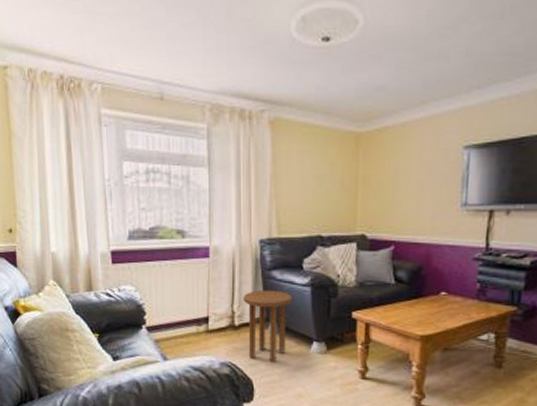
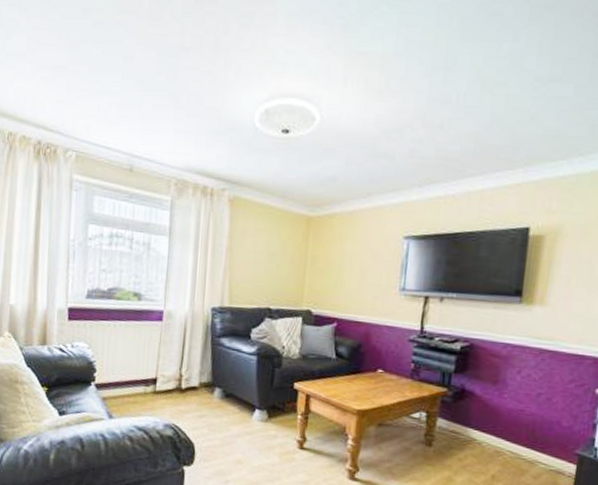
side table: present [243,289,292,363] -> none [191,355,239,428]

